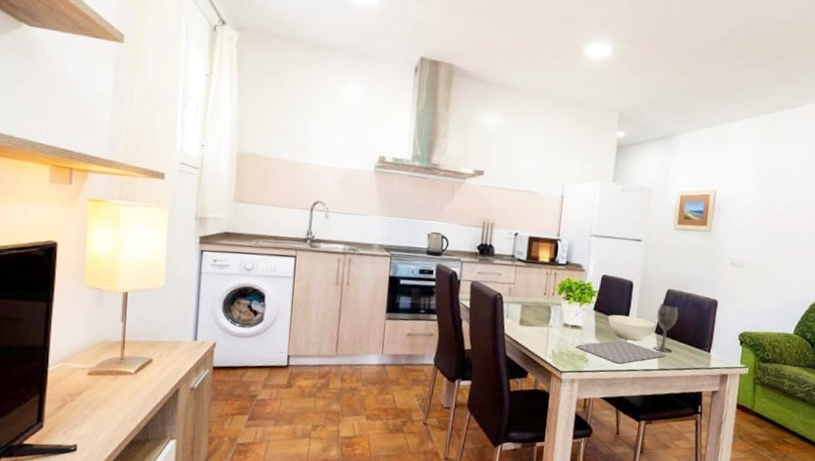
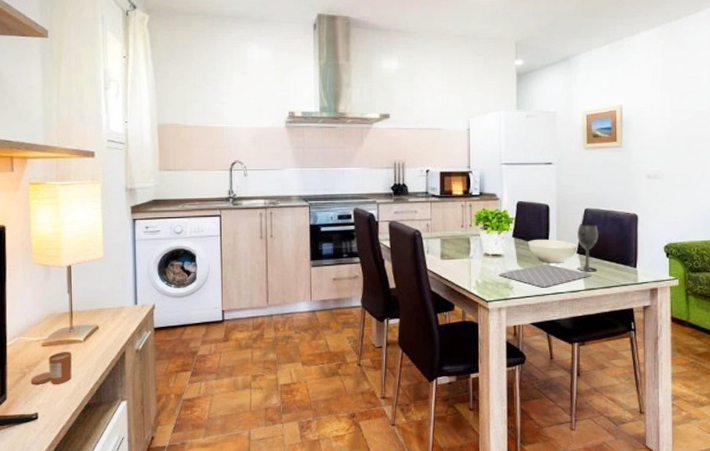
candle: none [72,382,121,417] -> present [30,351,72,384]
kettle: present [425,231,450,258] -> none [342,177,364,202]

